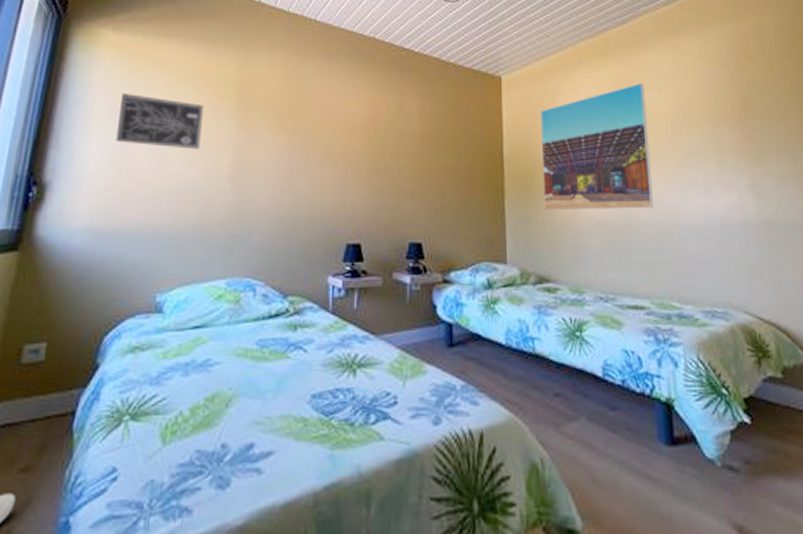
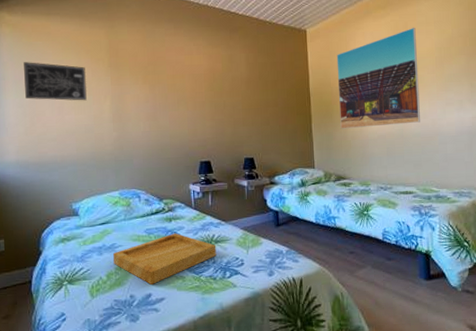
tray: none [204,348,359,428] -> present [113,233,217,285]

